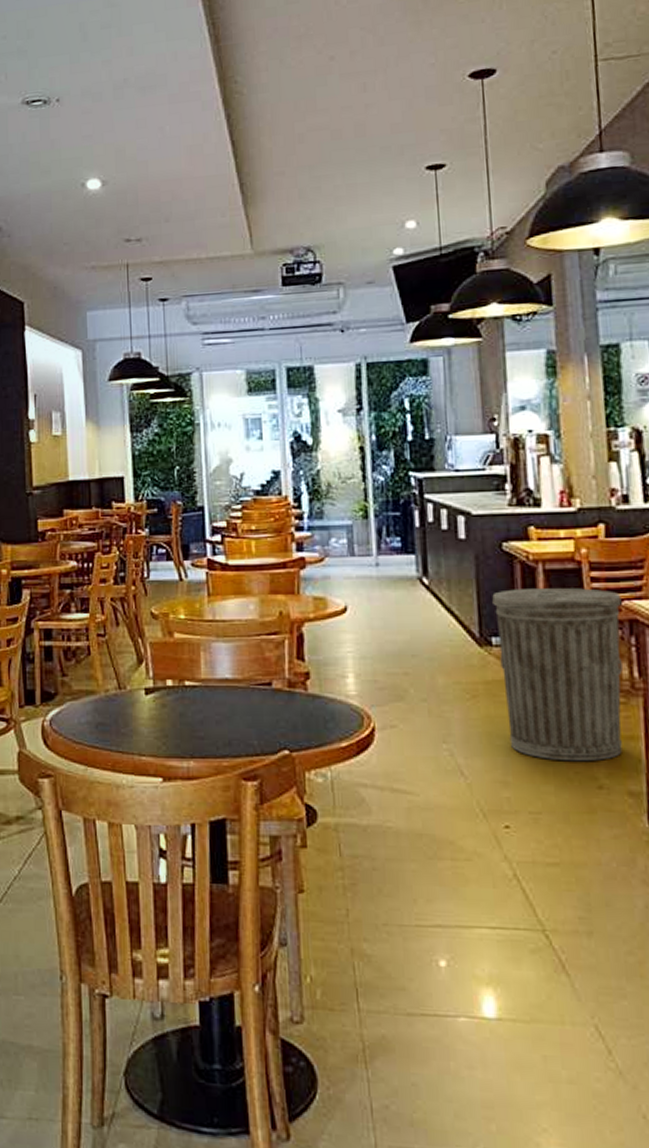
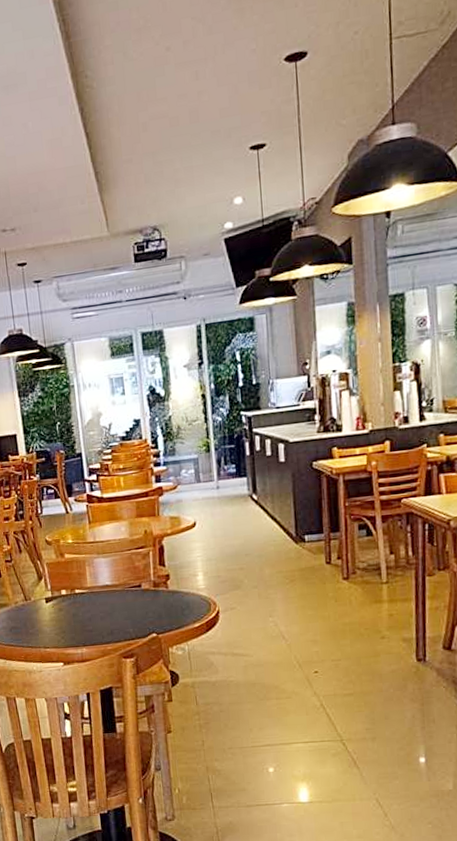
trash can: present [492,588,623,762] -> none [305,492,401,622]

